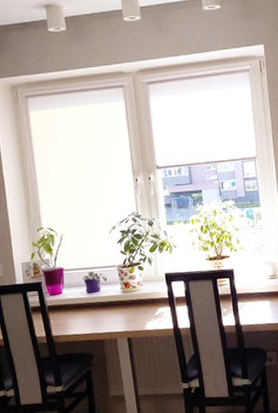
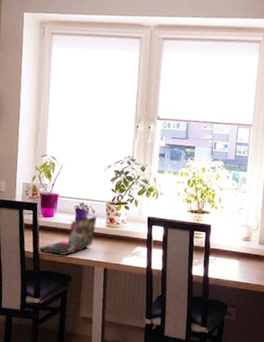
laptop: none [50,284,111,335] -> present [38,216,97,256]

